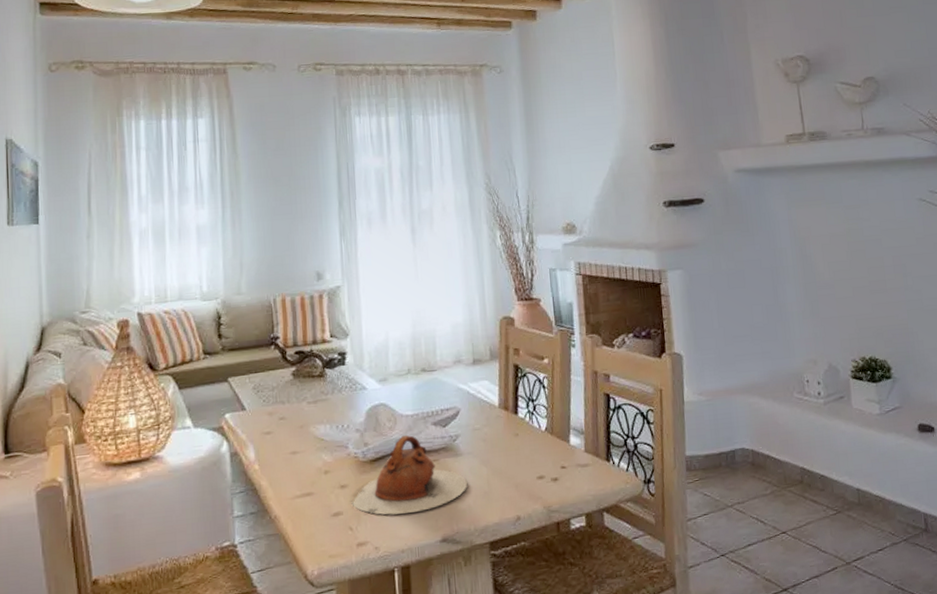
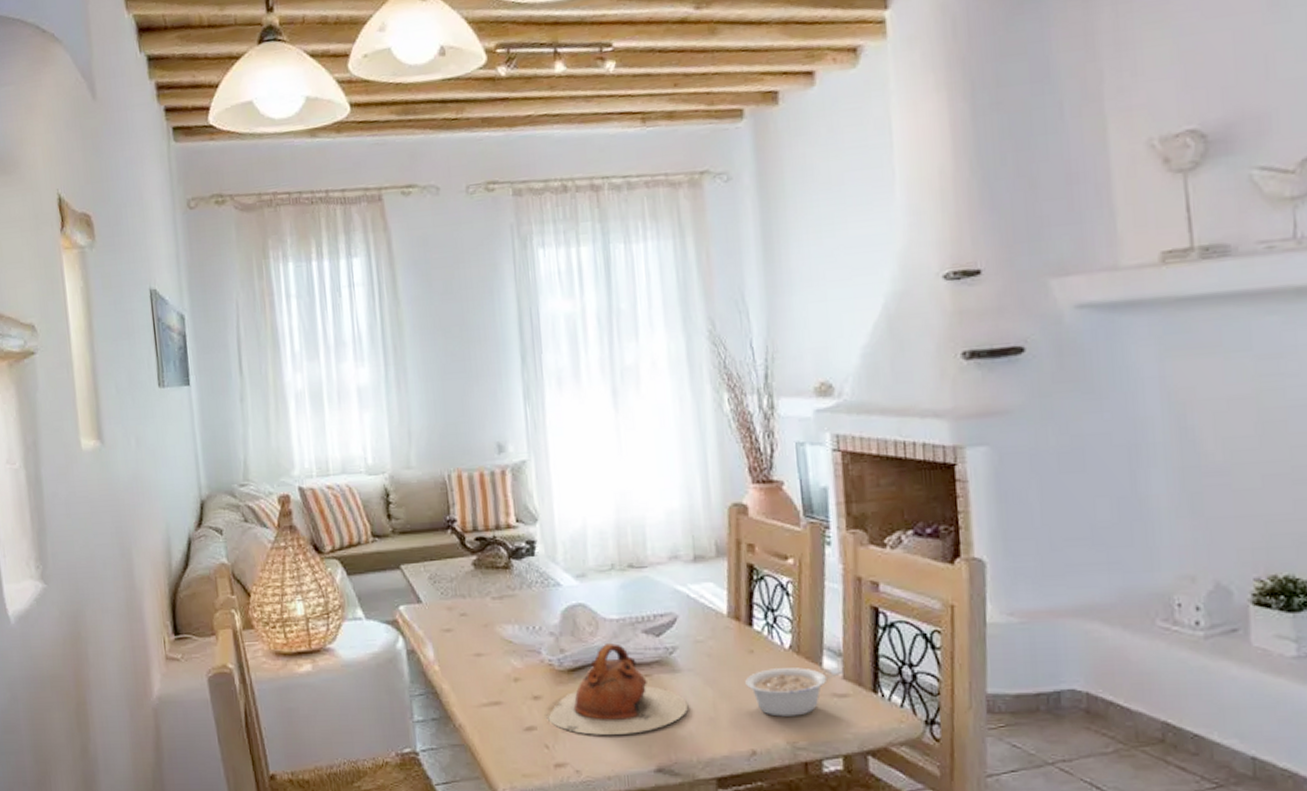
legume: none [512,445,585,487] -> present [745,667,843,717]

